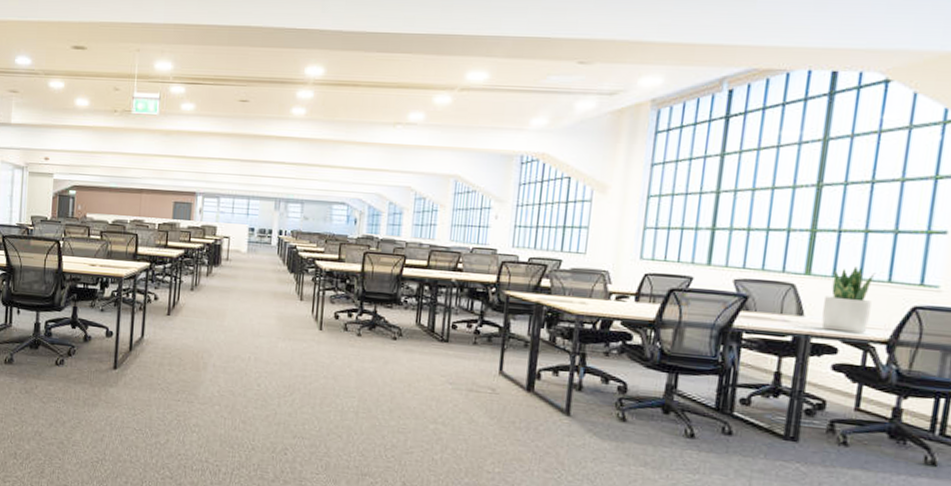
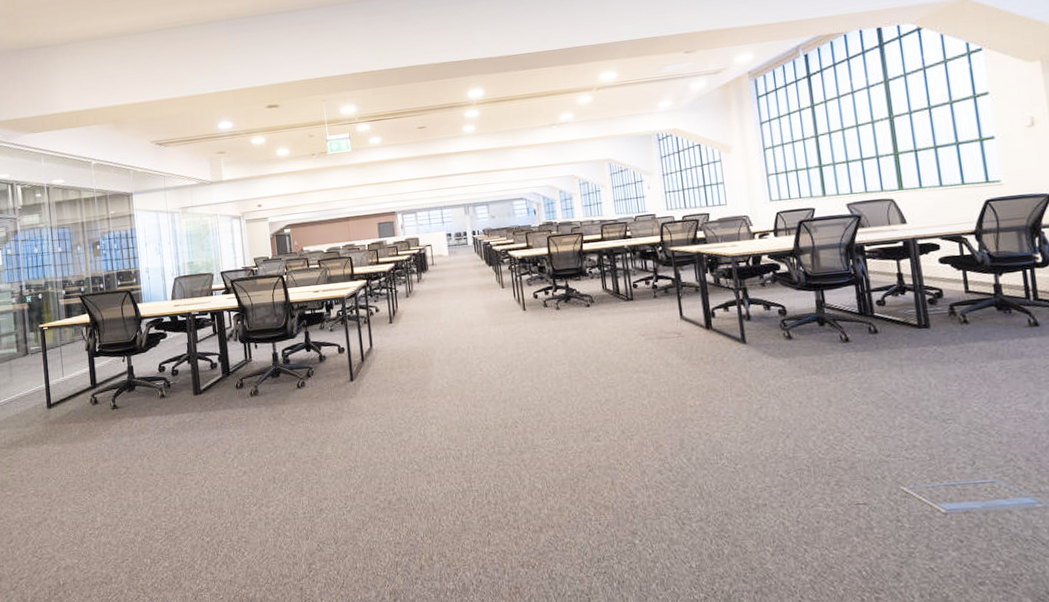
planter: present [821,267,876,333] -> none [918,176,957,231]

